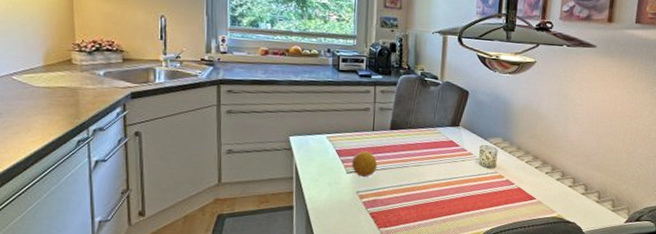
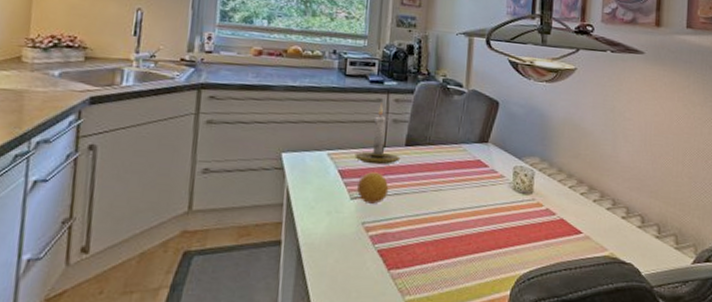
candle holder: none [349,94,387,146] -> present [355,103,401,165]

